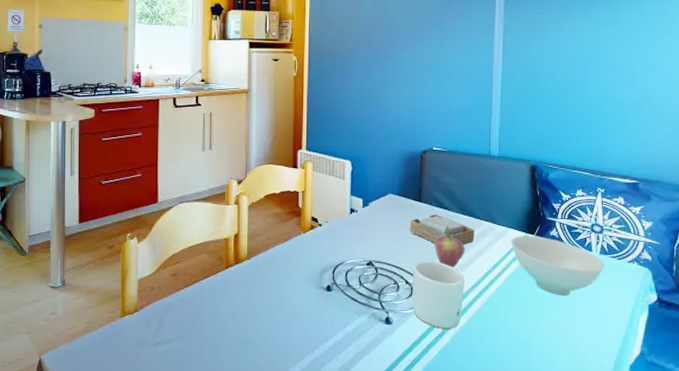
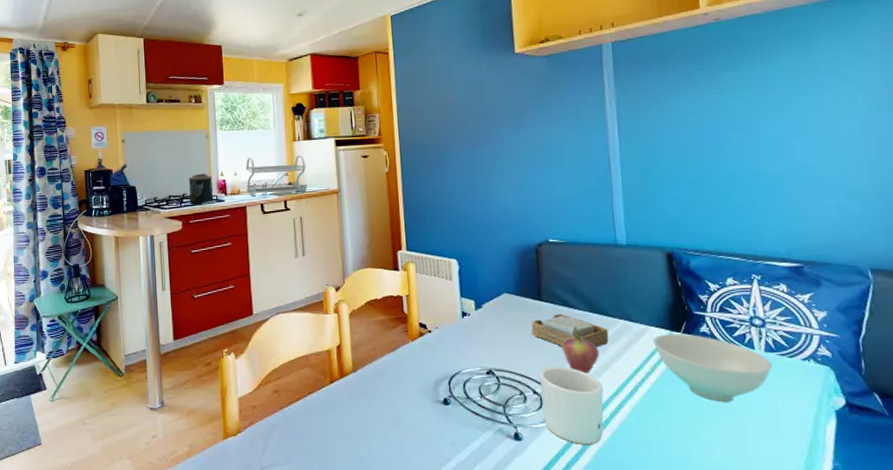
canister: none [104,64,132,96] -> present [189,173,219,206]
dish rack: none [161,52,220,91] -> present [245,155,308,197]

